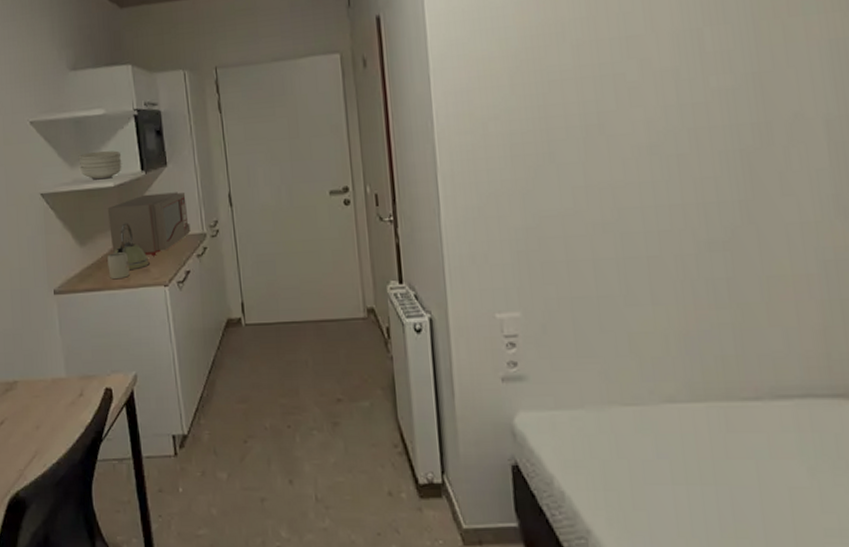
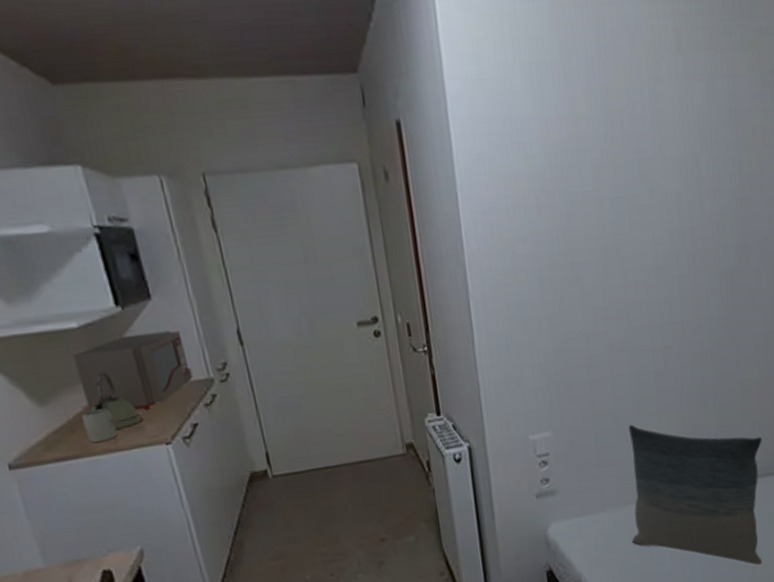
bowl: present [78,150,122,180] -> none [17,280,88,320]
pillow: none [613,313,810,512] -> present [628,424,763,566]

